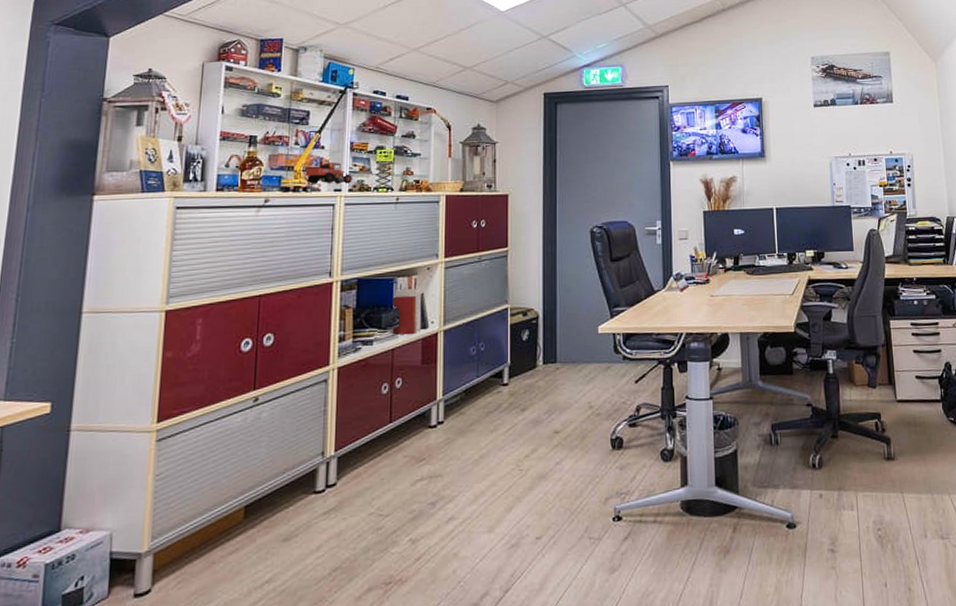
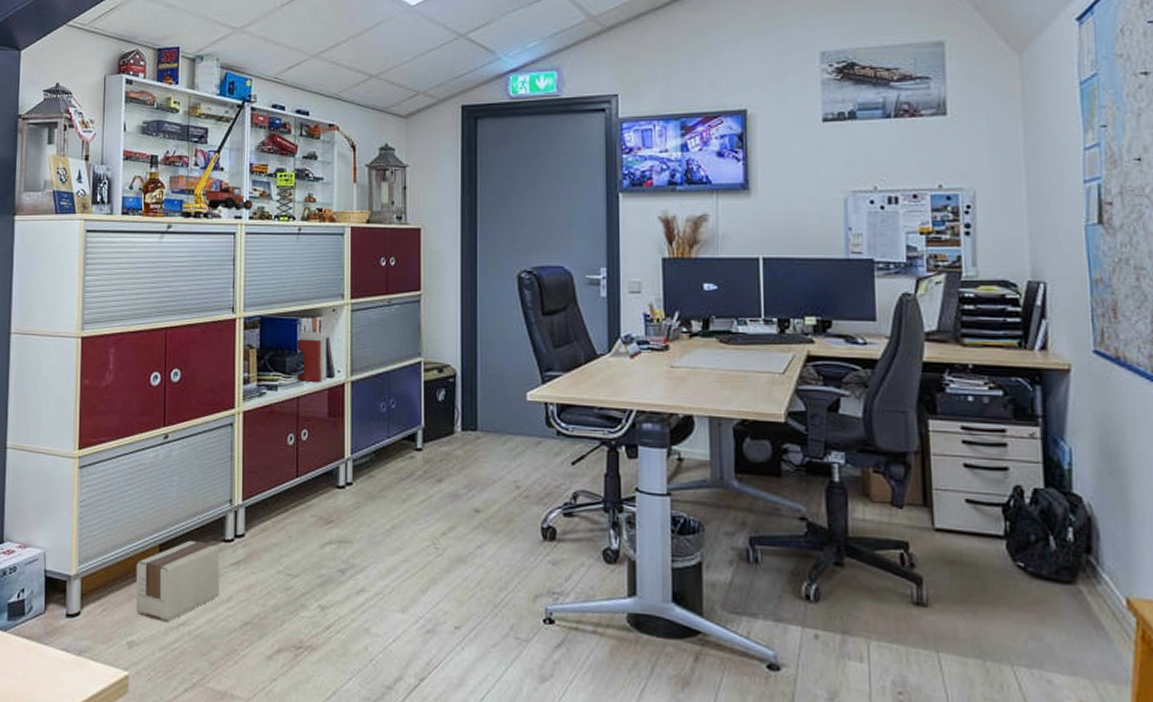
box: none [216,496,310,584] -> present [136,540,220,623]

